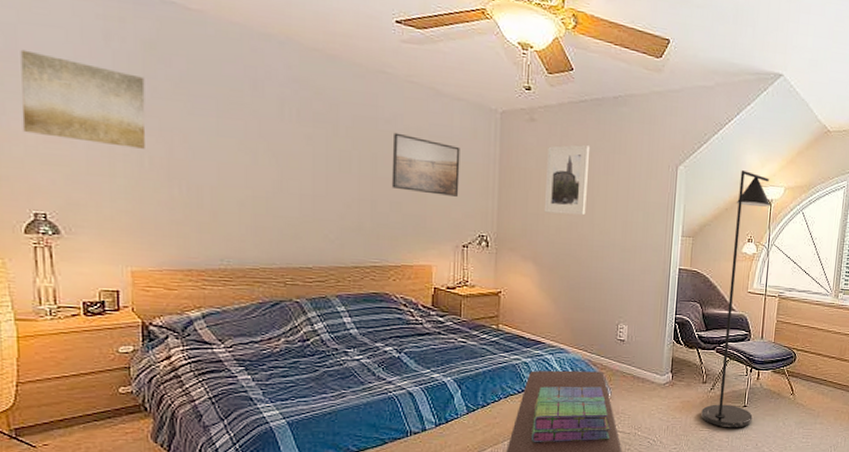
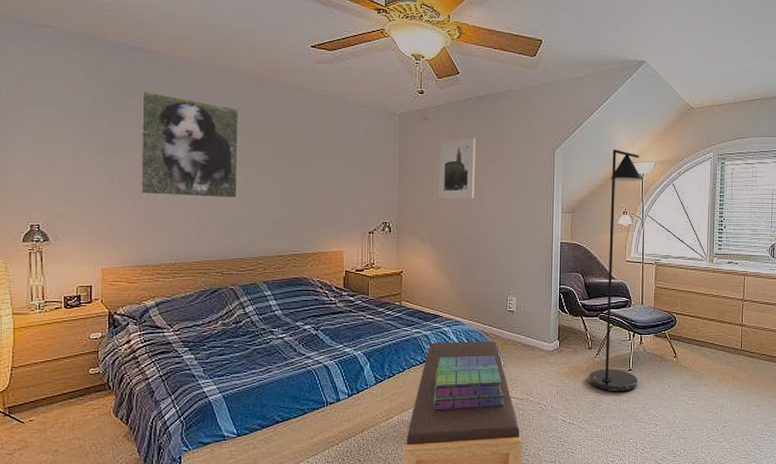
wall art: present [20,49,146,149] -> none [25,95,116,167]
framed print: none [177,57,306,198] -> present [139,90,240,199]
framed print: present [391,132,460,197] -> none [309,138,365,190]

